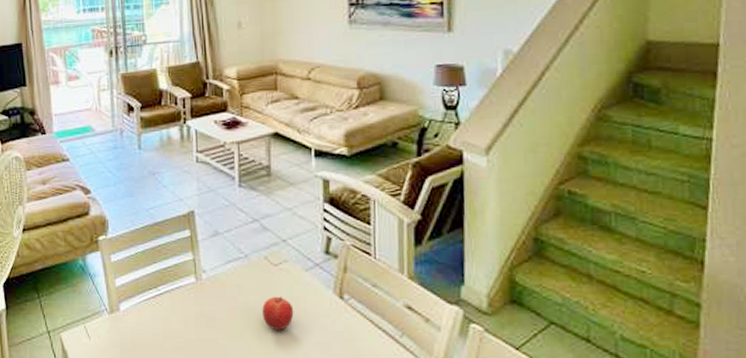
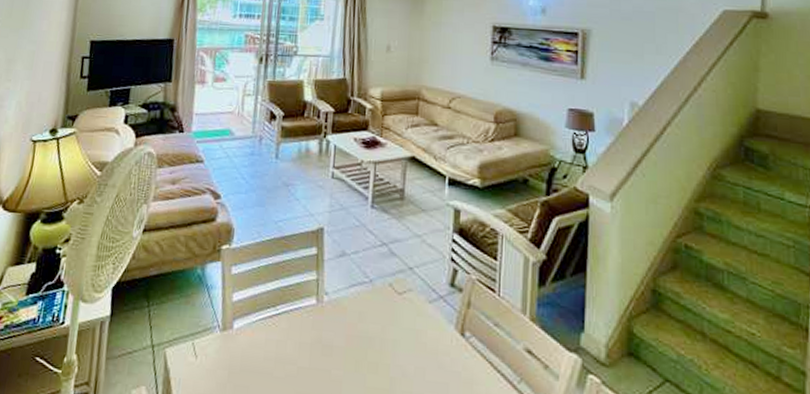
fruit: present [262,296,294,331] -> none [381,327,414,366]

